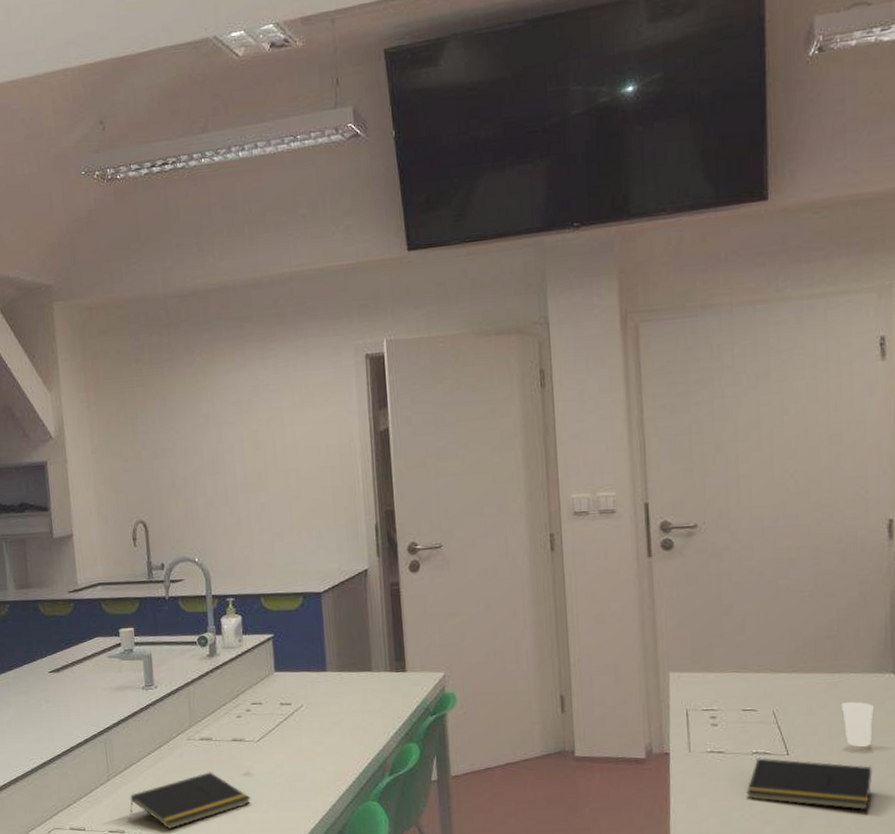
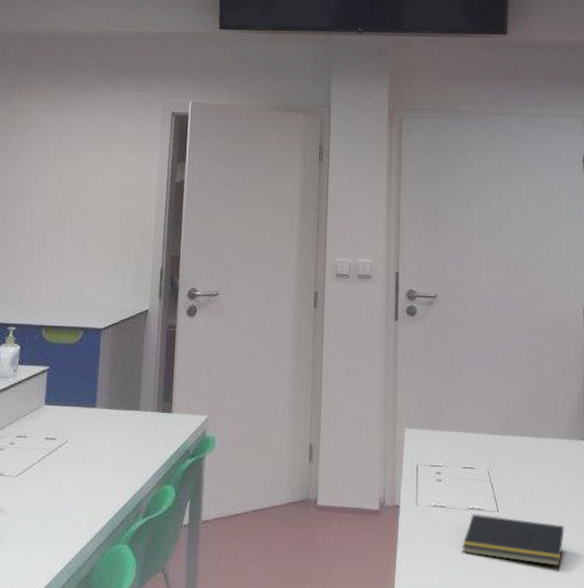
cup: present [842,701,874,747] -> none [543,464,567,506]

